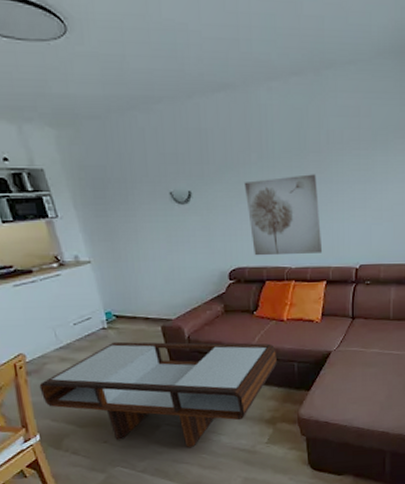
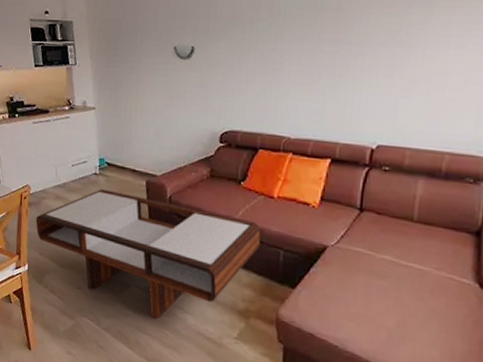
wall art: present [244,174,323,256] -> none [248,34,333,125]

